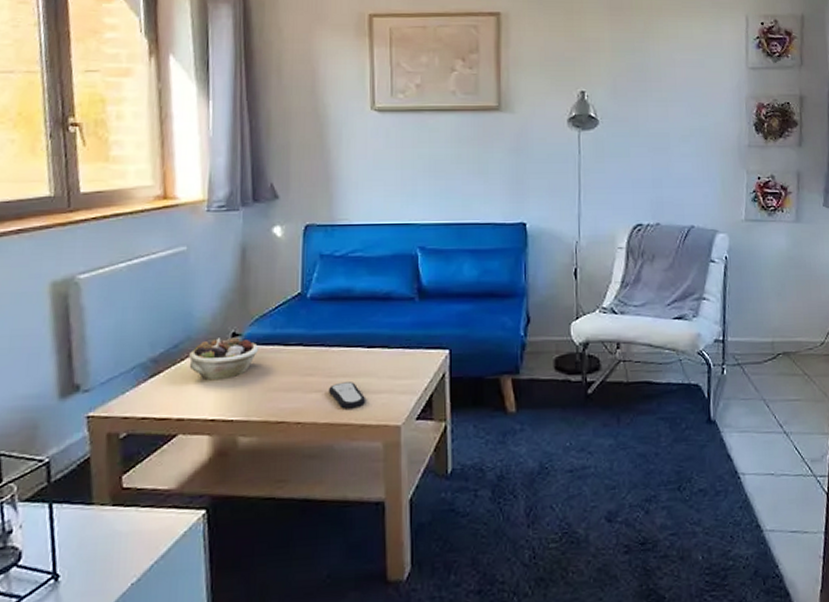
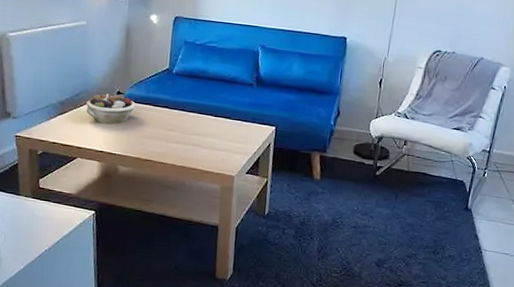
remote control: present [329,382,366,409] -> none [184,138,211,159]

